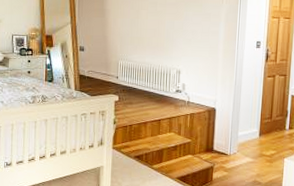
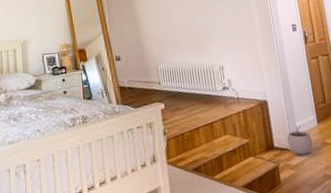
plant pot: none [226,135,251,161] -> present [287,125,313,155]

